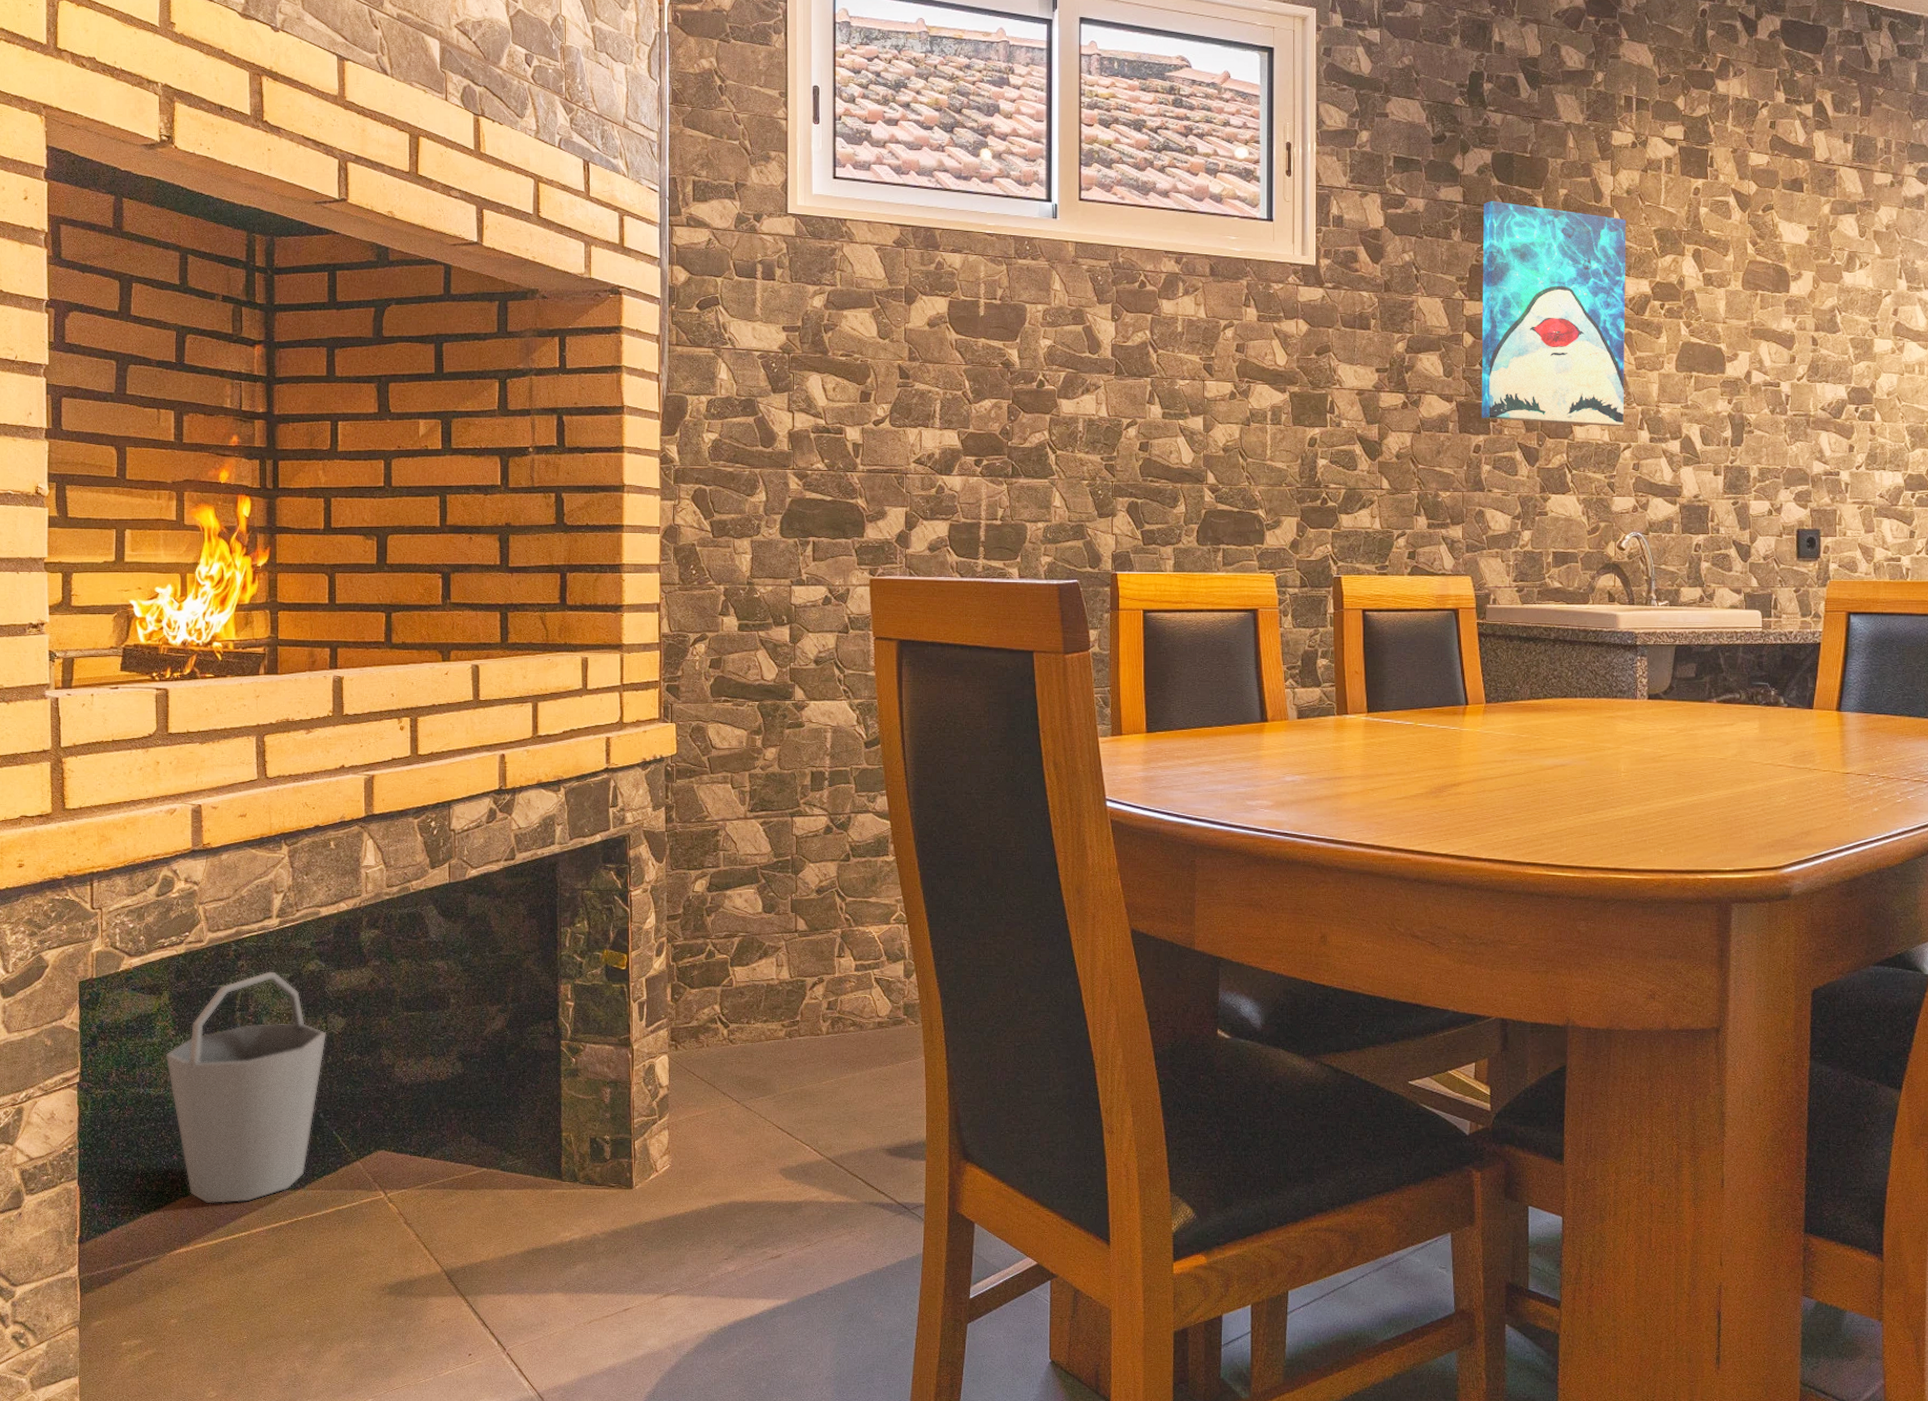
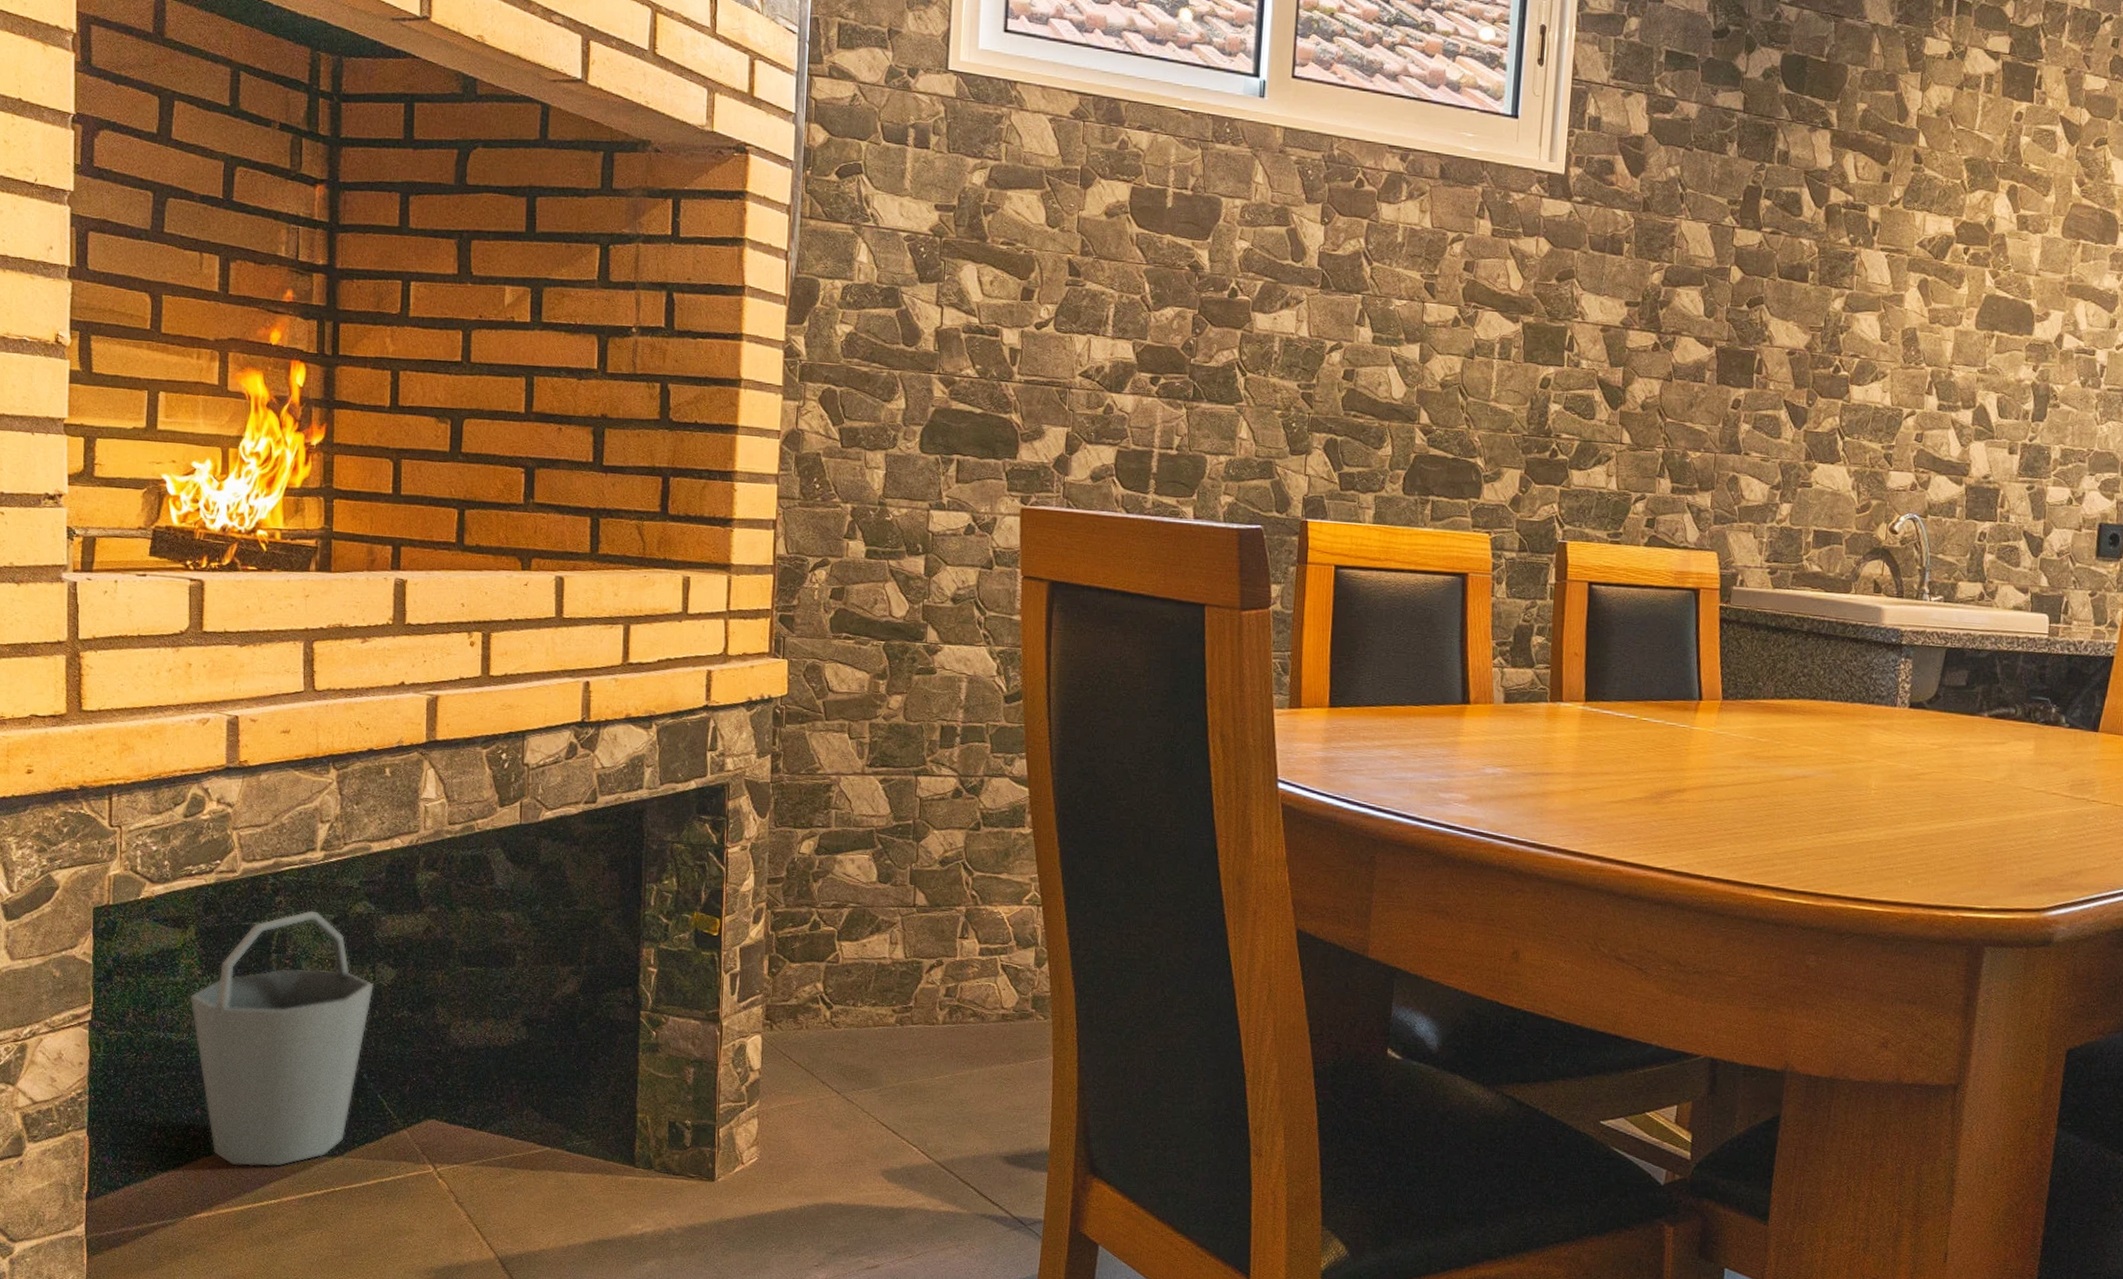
wall art: present [1481,201,1627,427] -> none [1743,111,1934,390]

